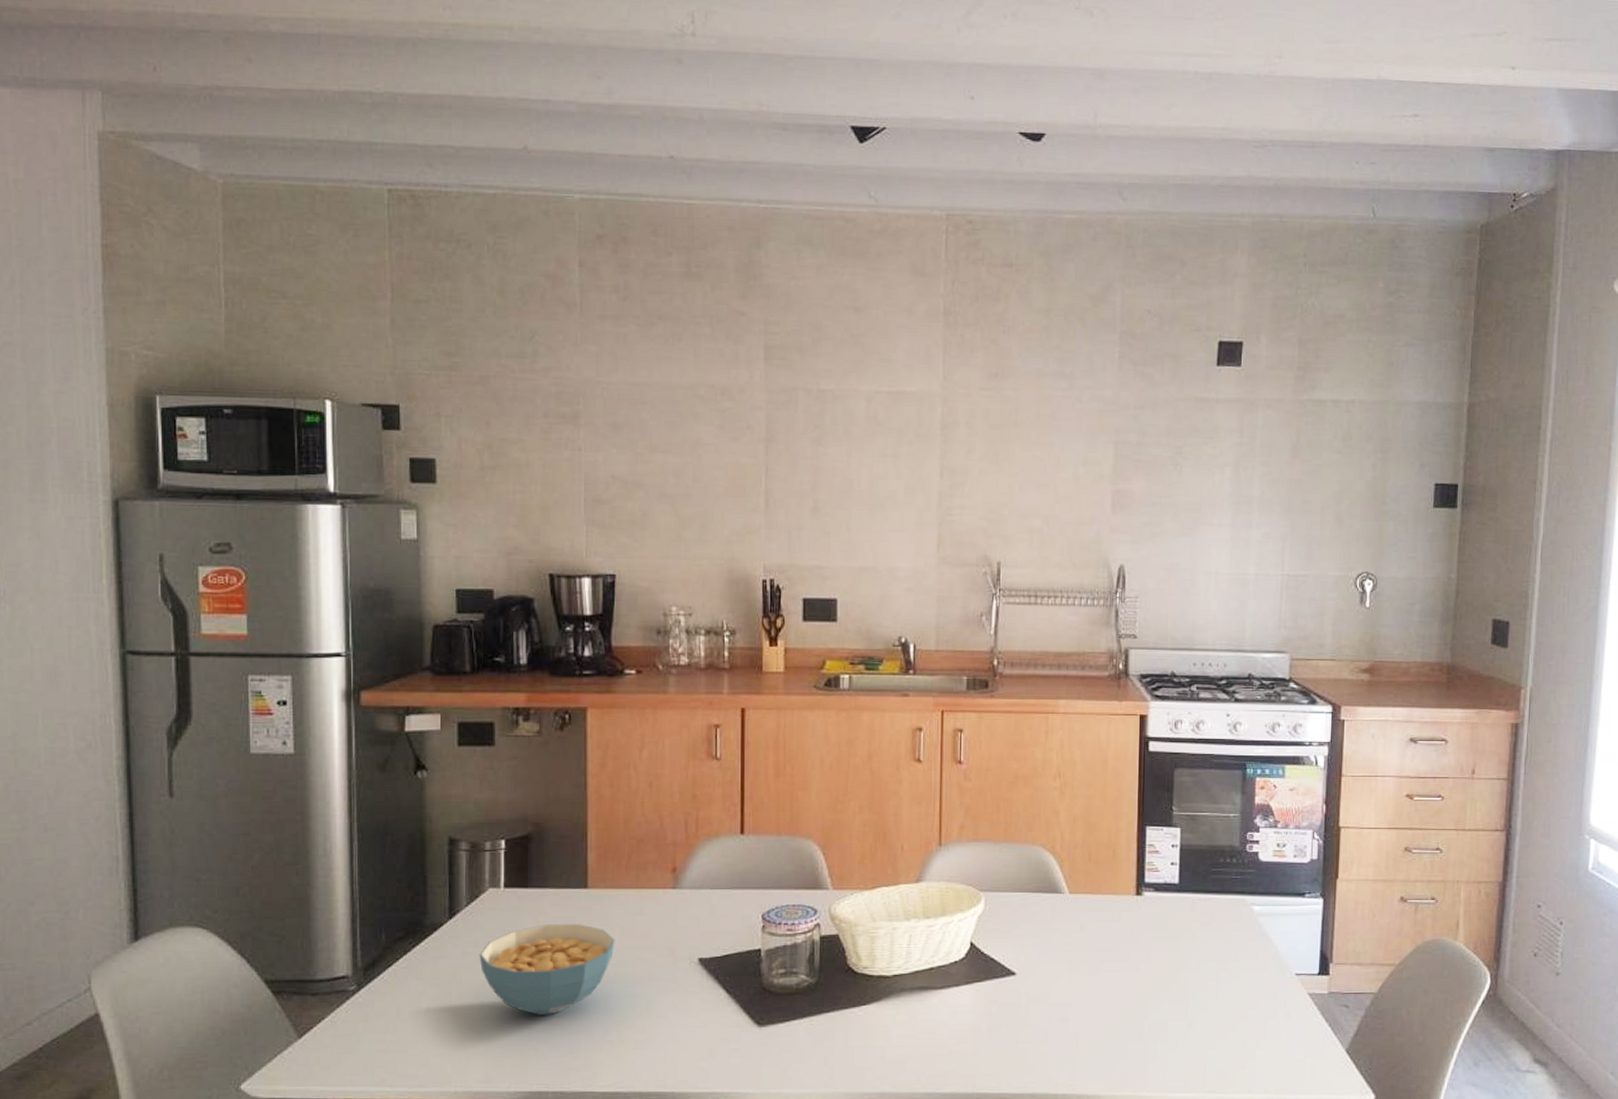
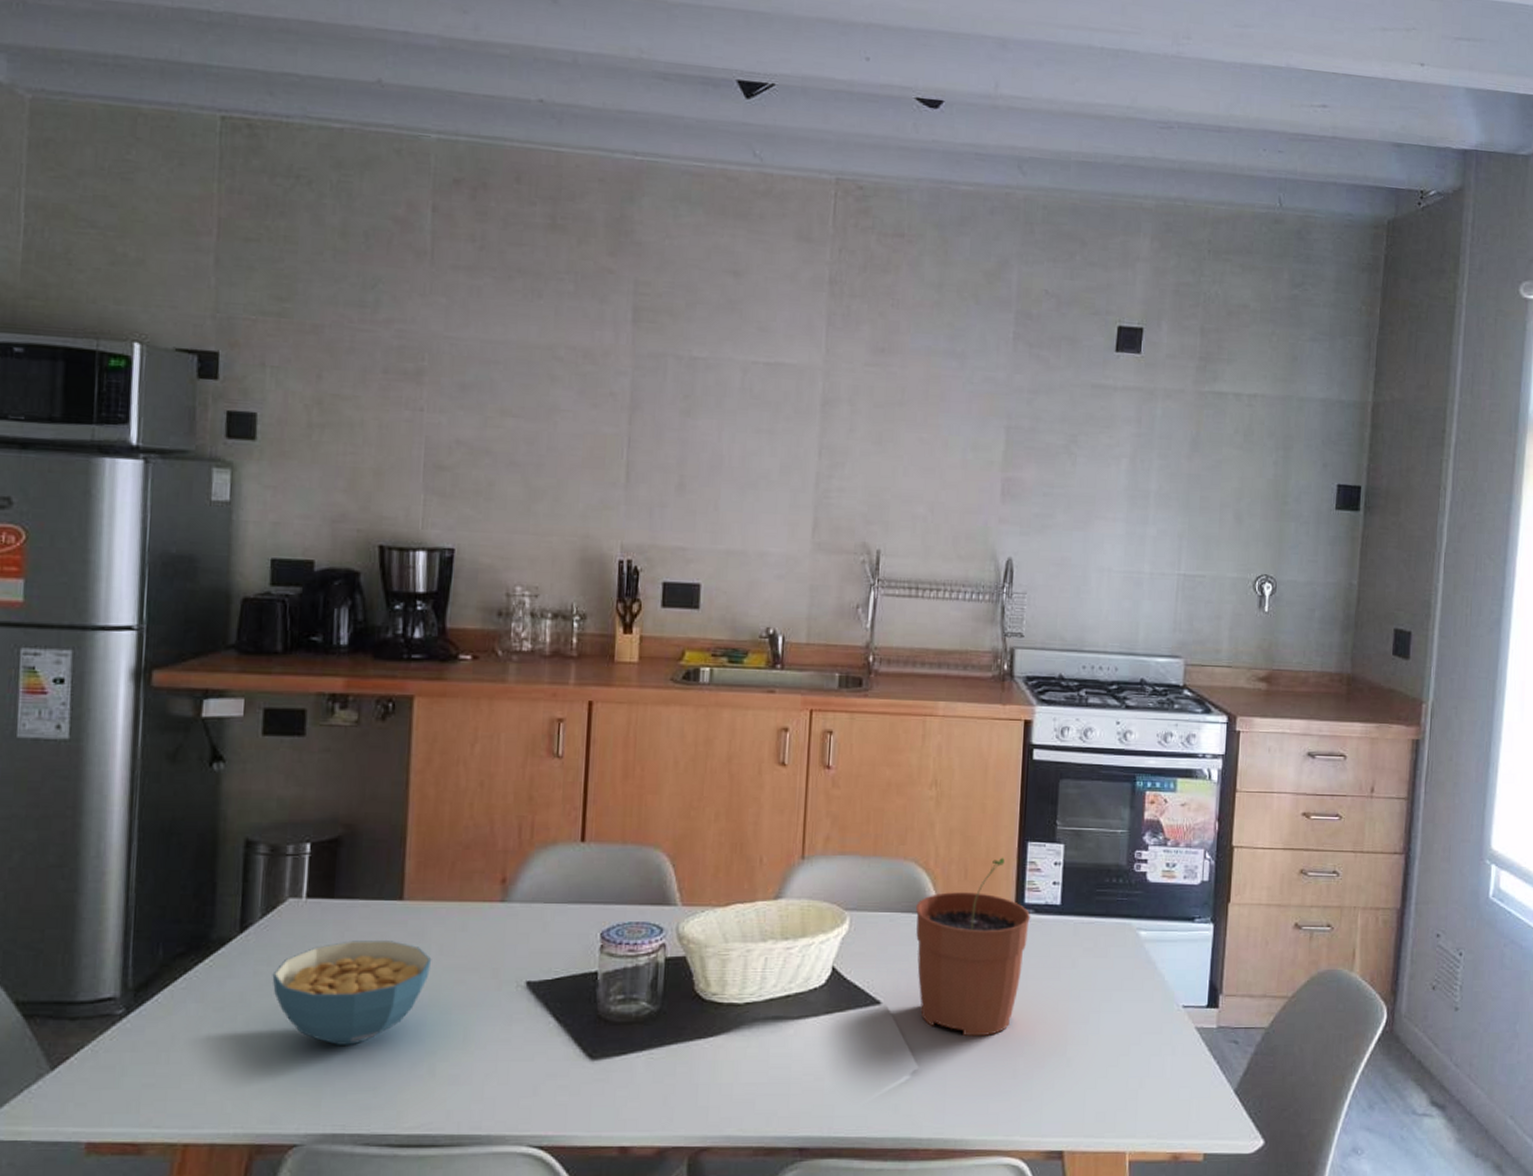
plant pot: none [1044,841,1152,1004] -> present [915,857,1031,1037]

